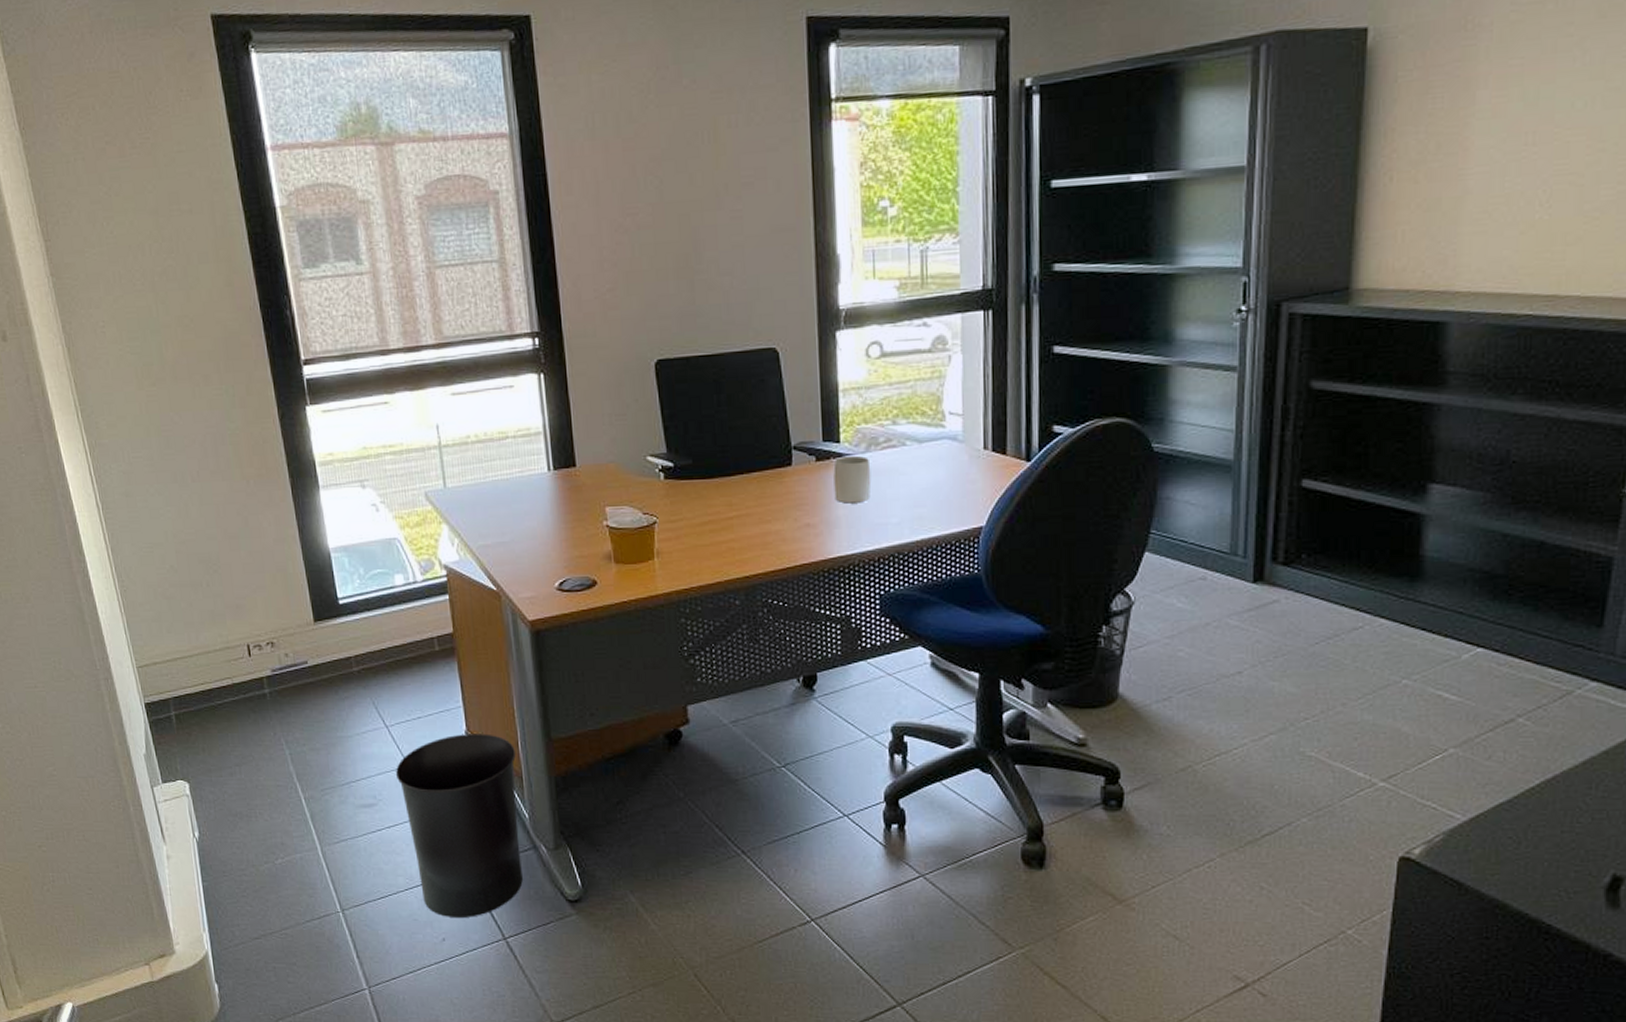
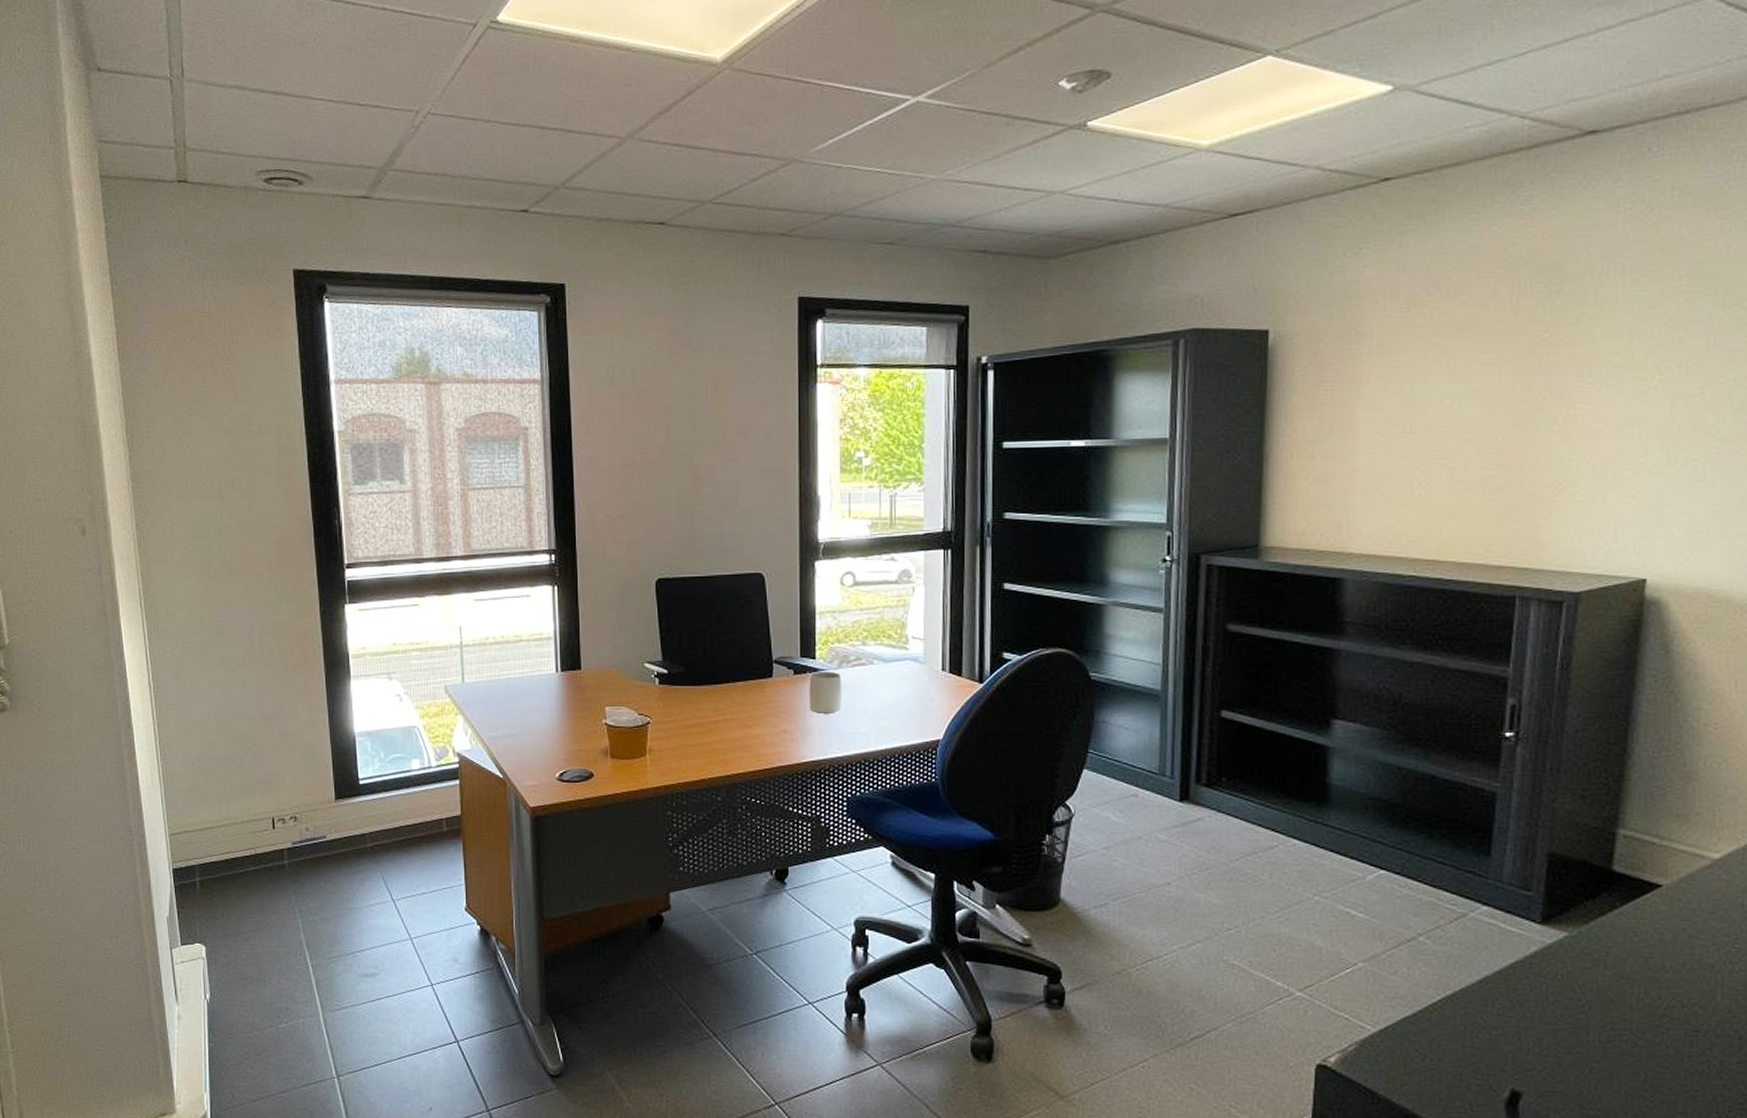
waste bin: present [396,733,523,917] -> none [399,910,510,1088]

